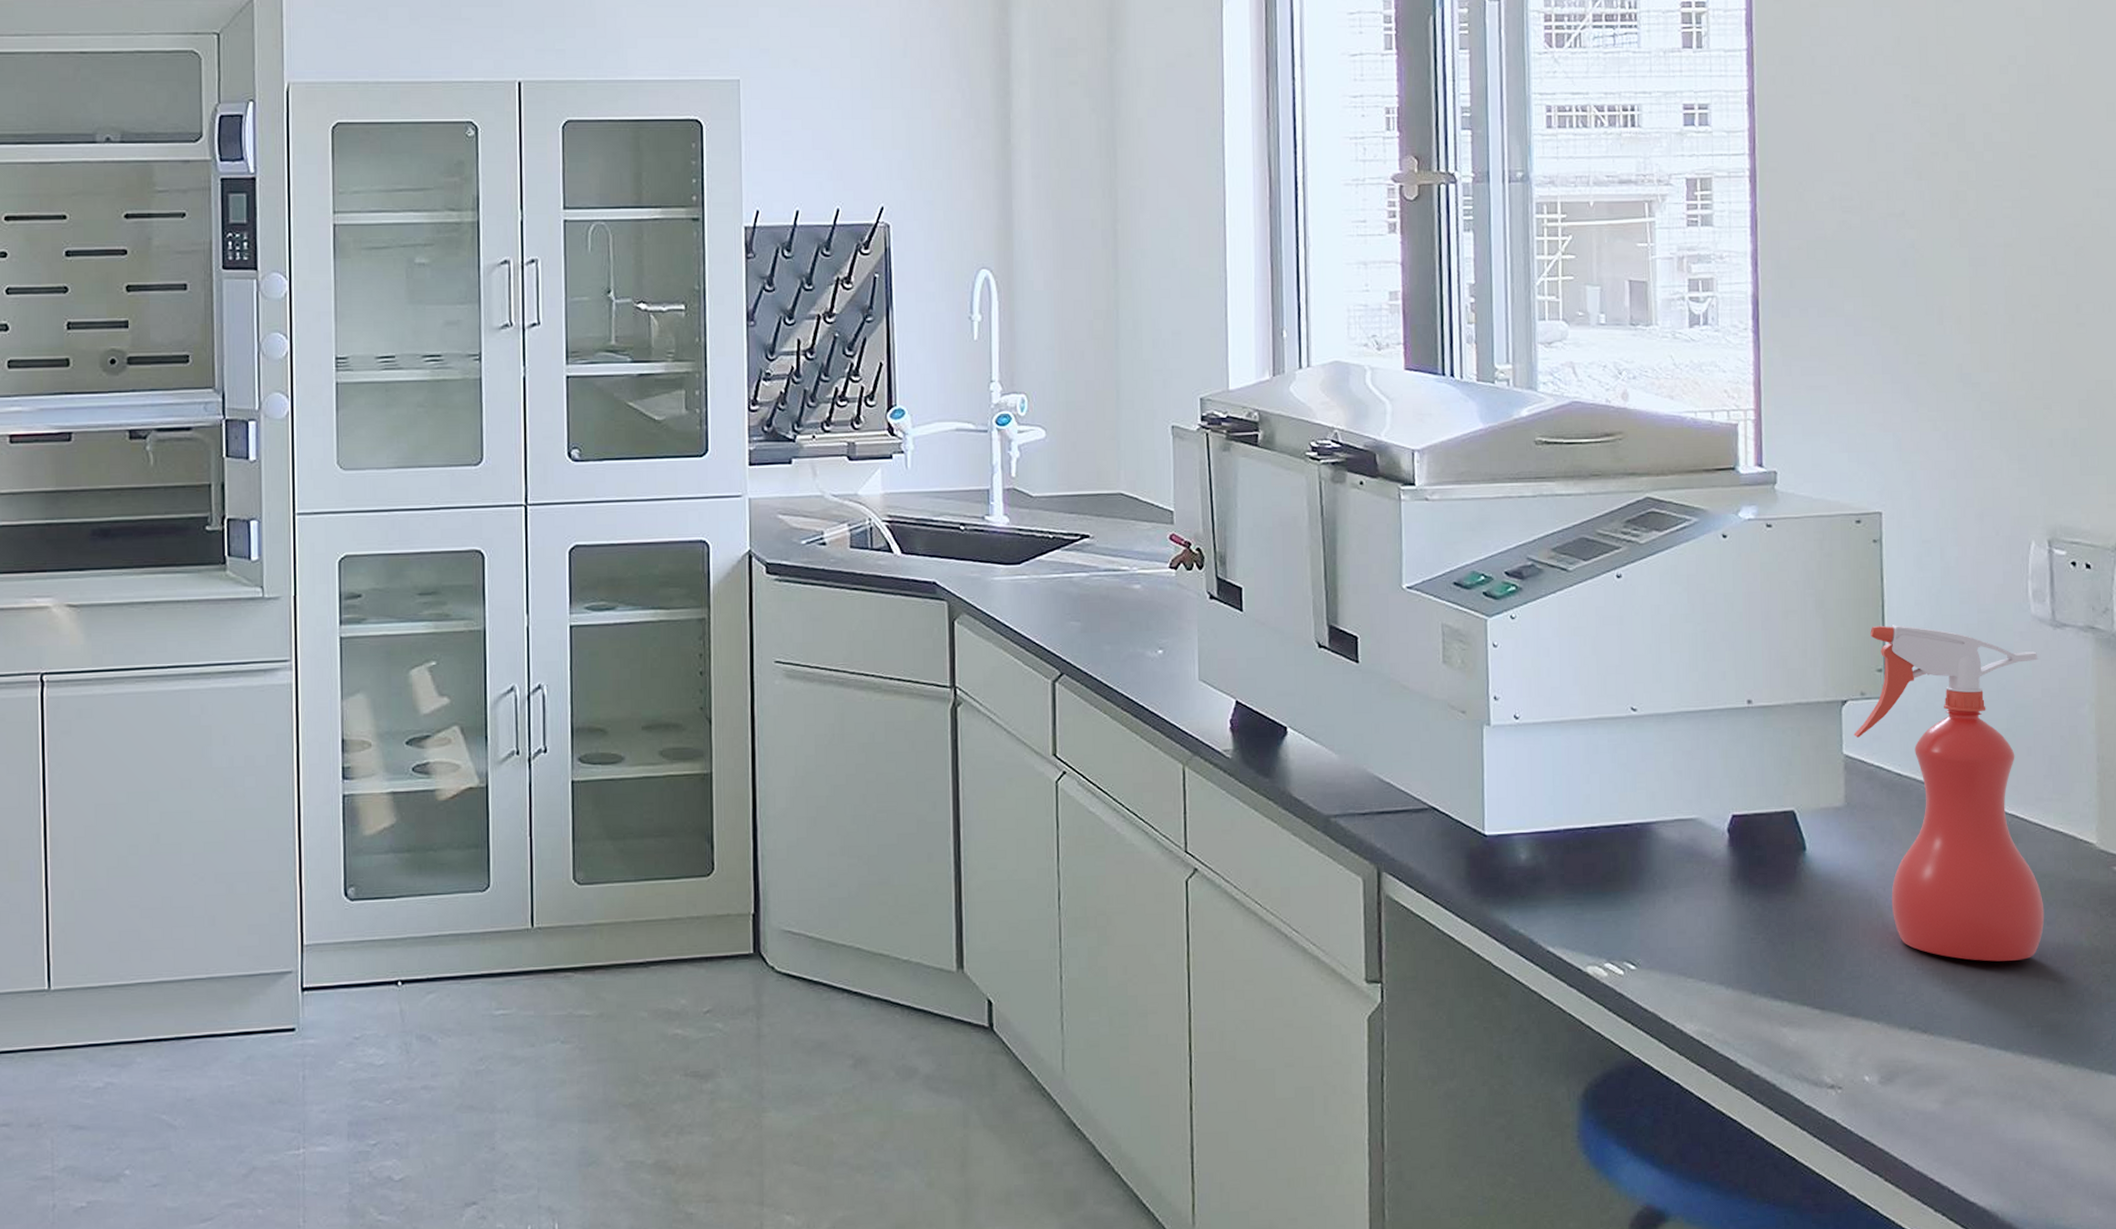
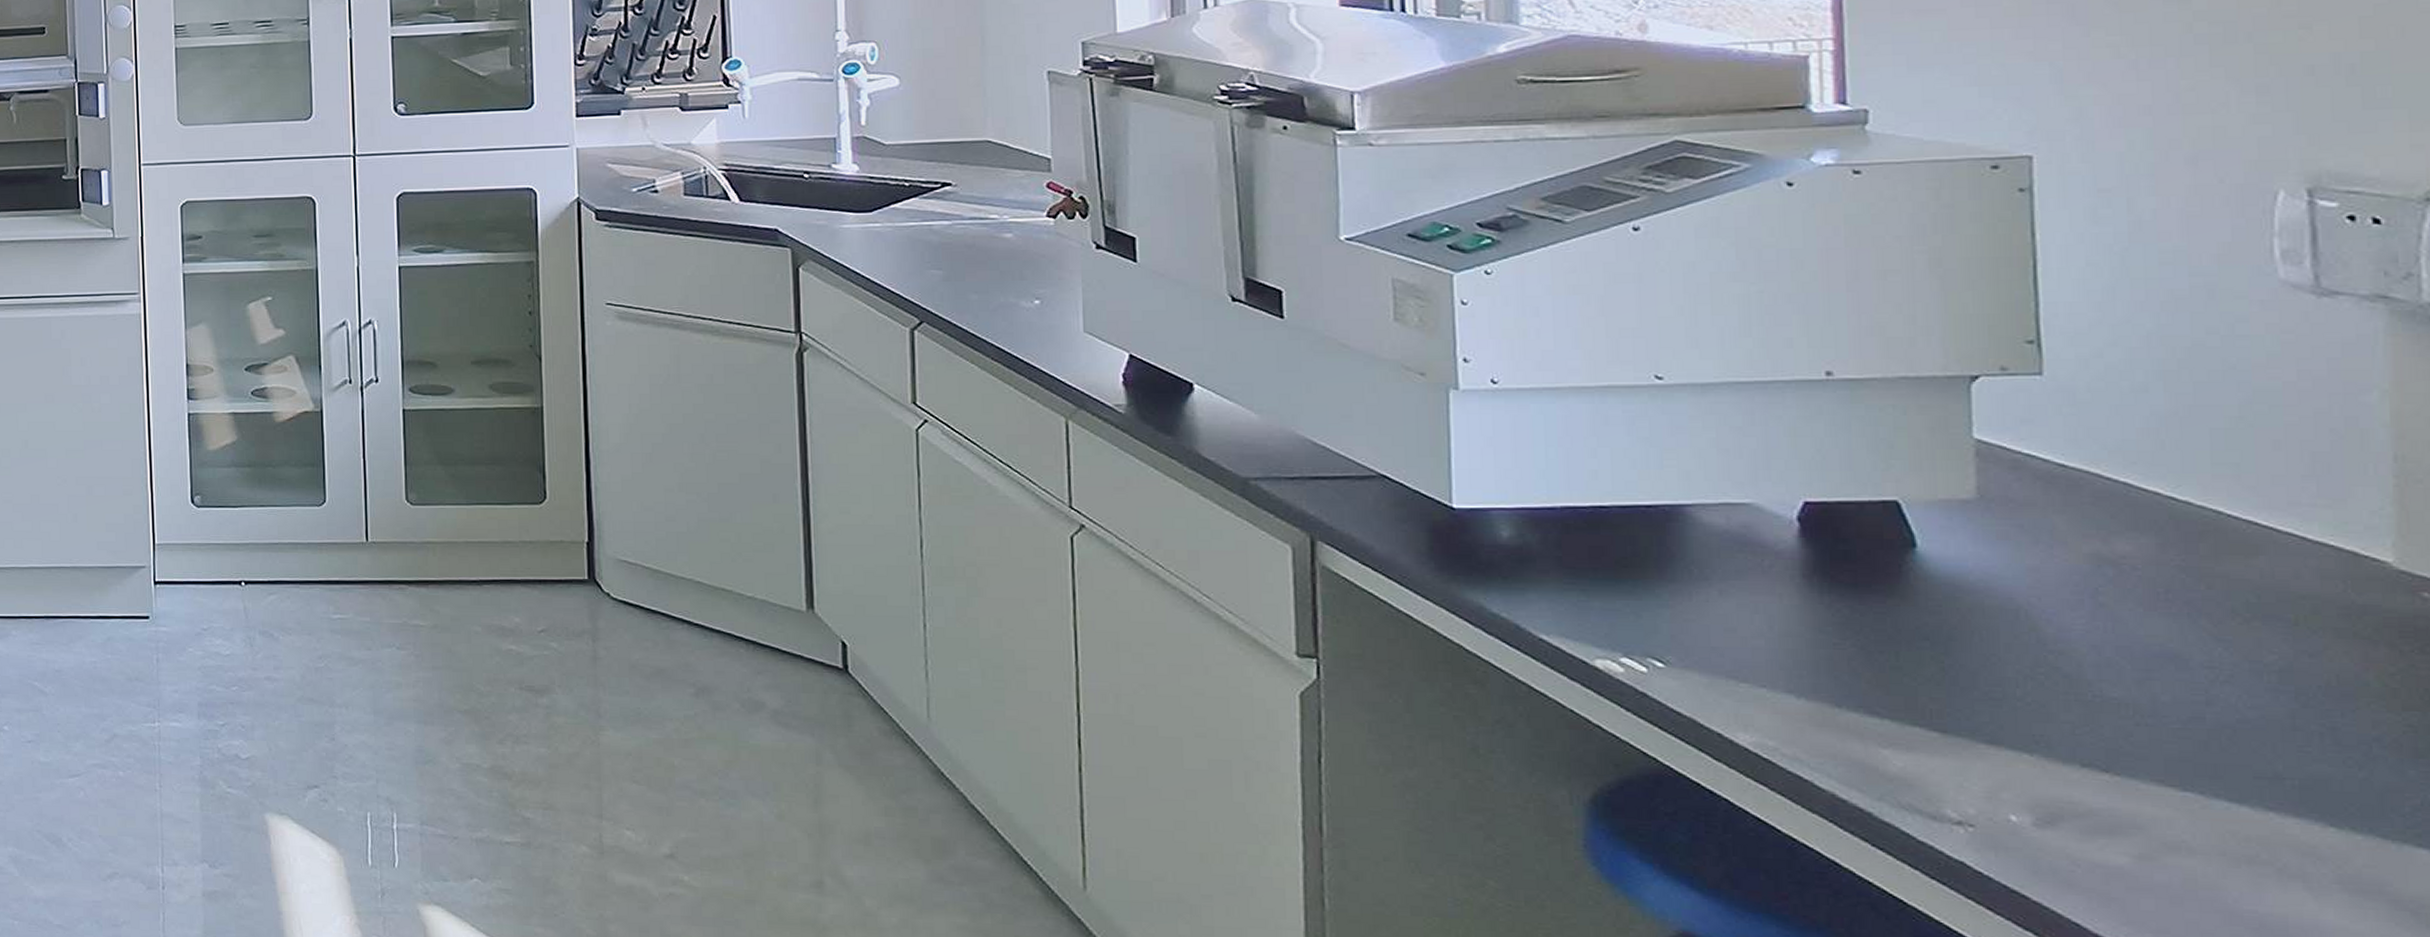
spray bottle: present [1853,625,2045,962] -> none [1989,289,2304,697]

